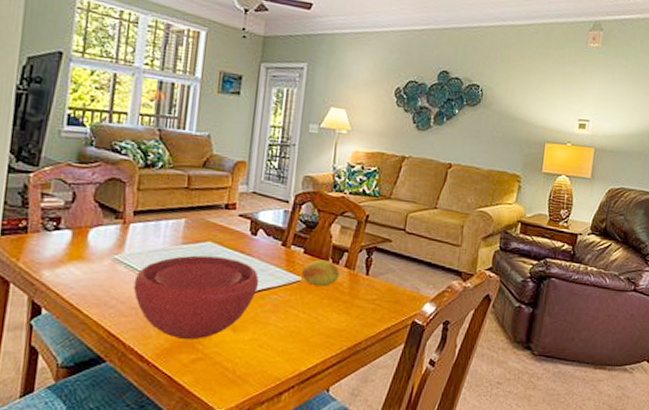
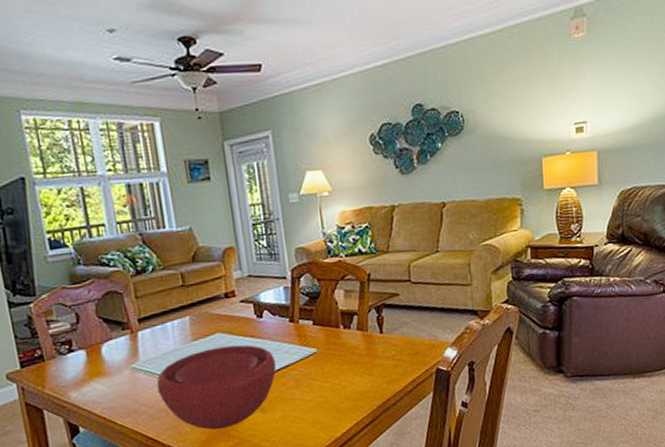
fruit: present [302,259,340,287] -> none [316,327,354,355]

